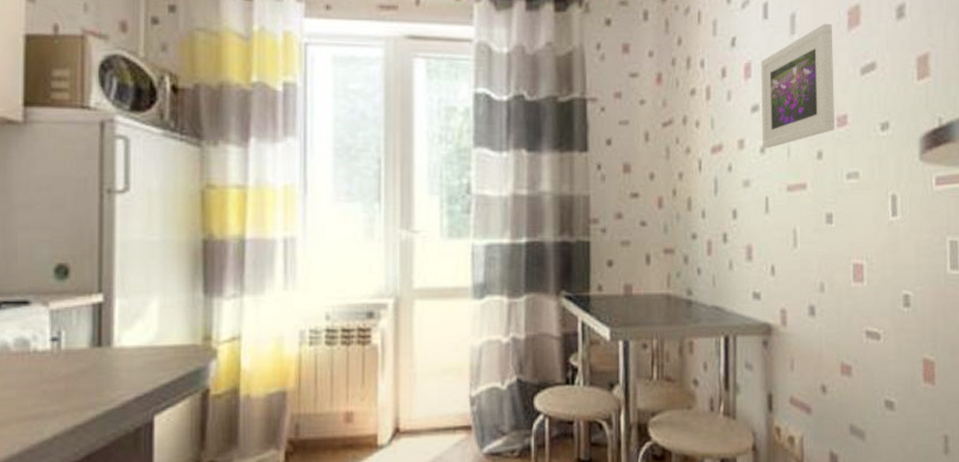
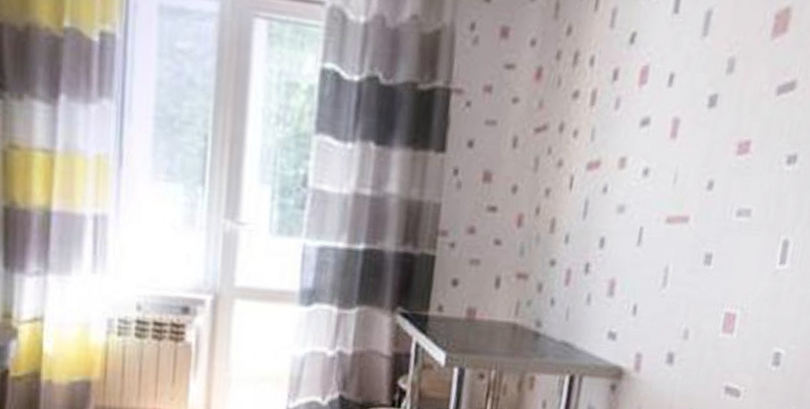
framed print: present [760,23,834,149] -> none [646,26,754,172]

